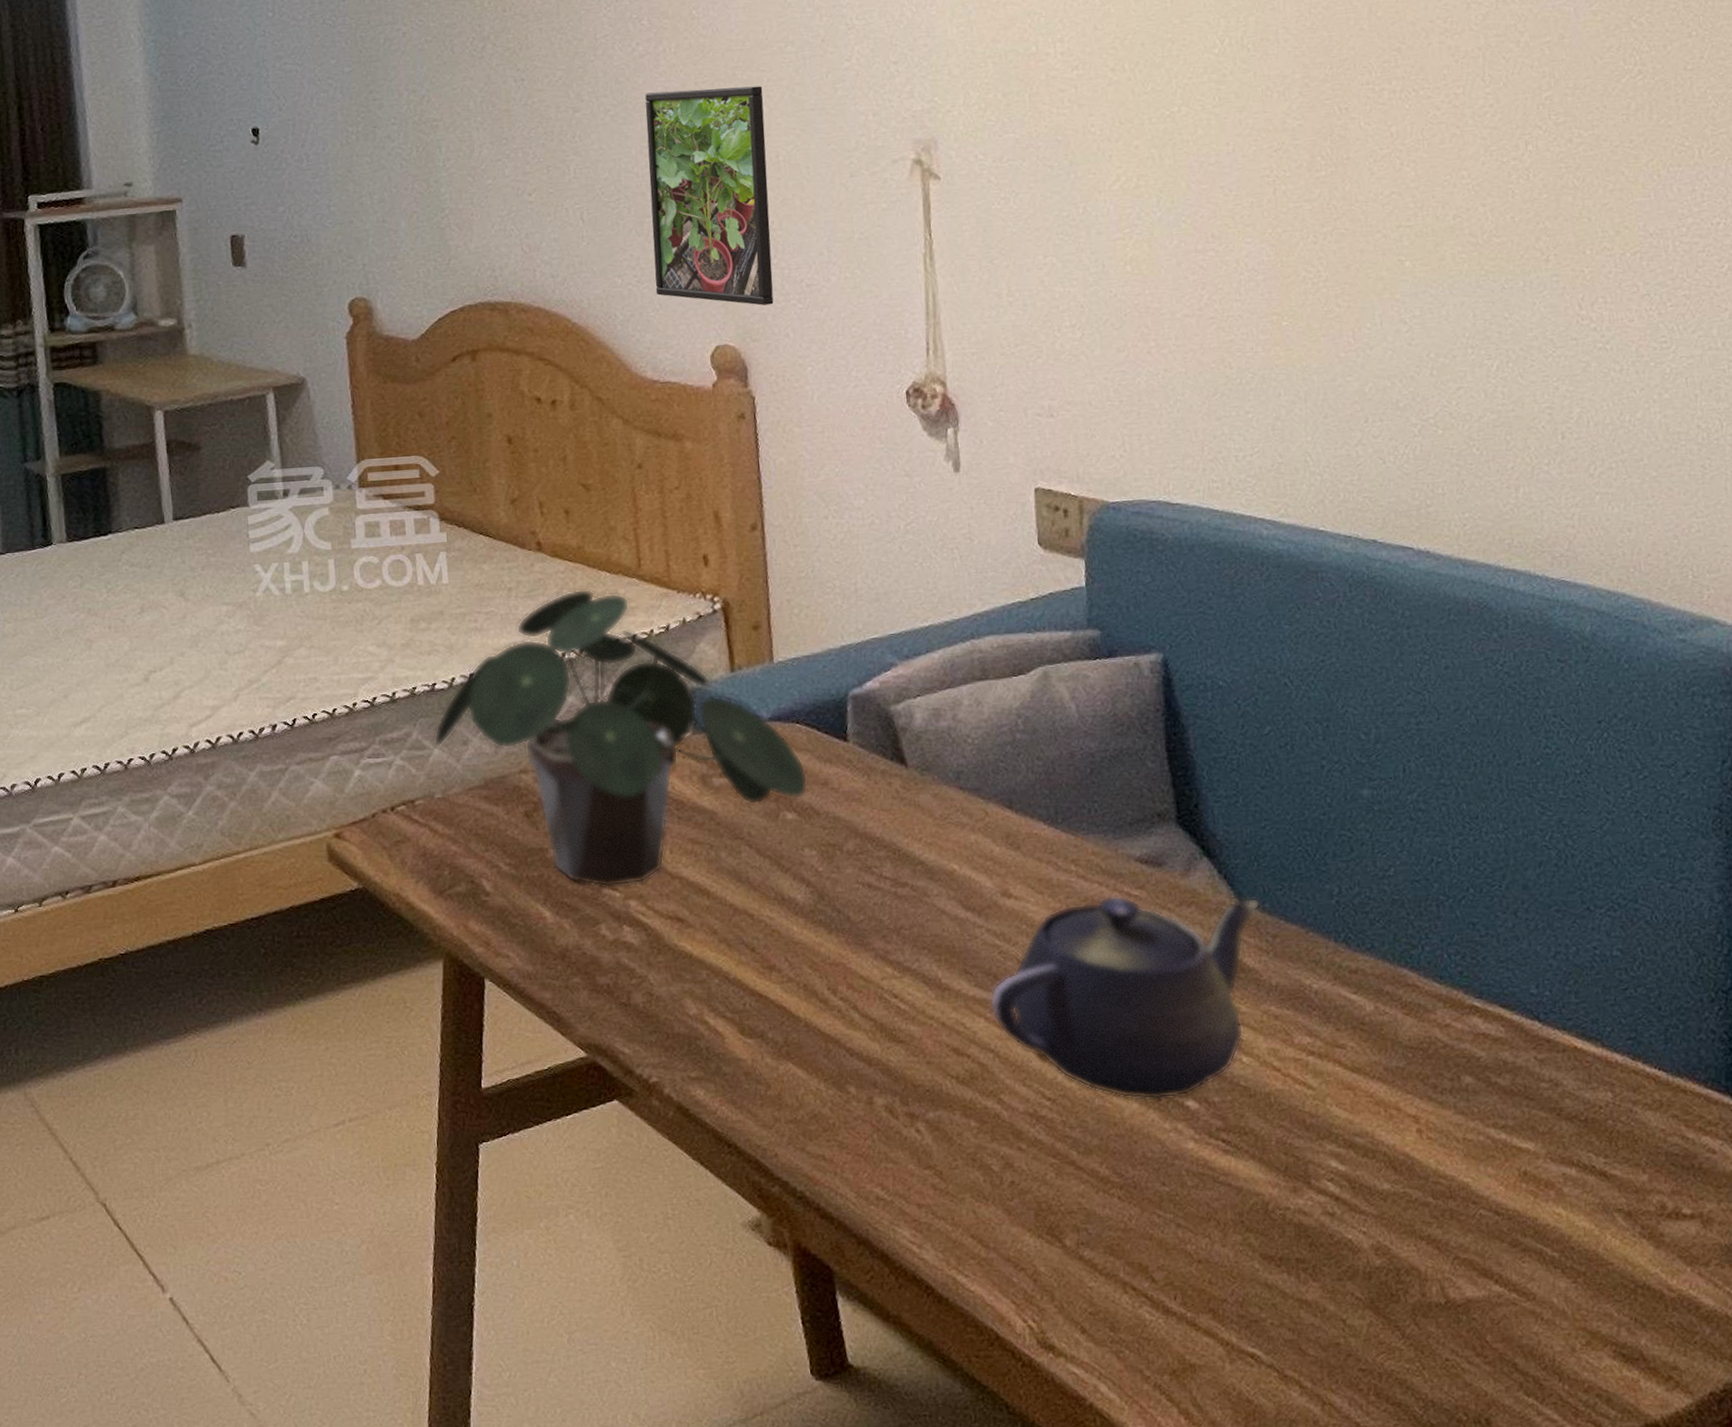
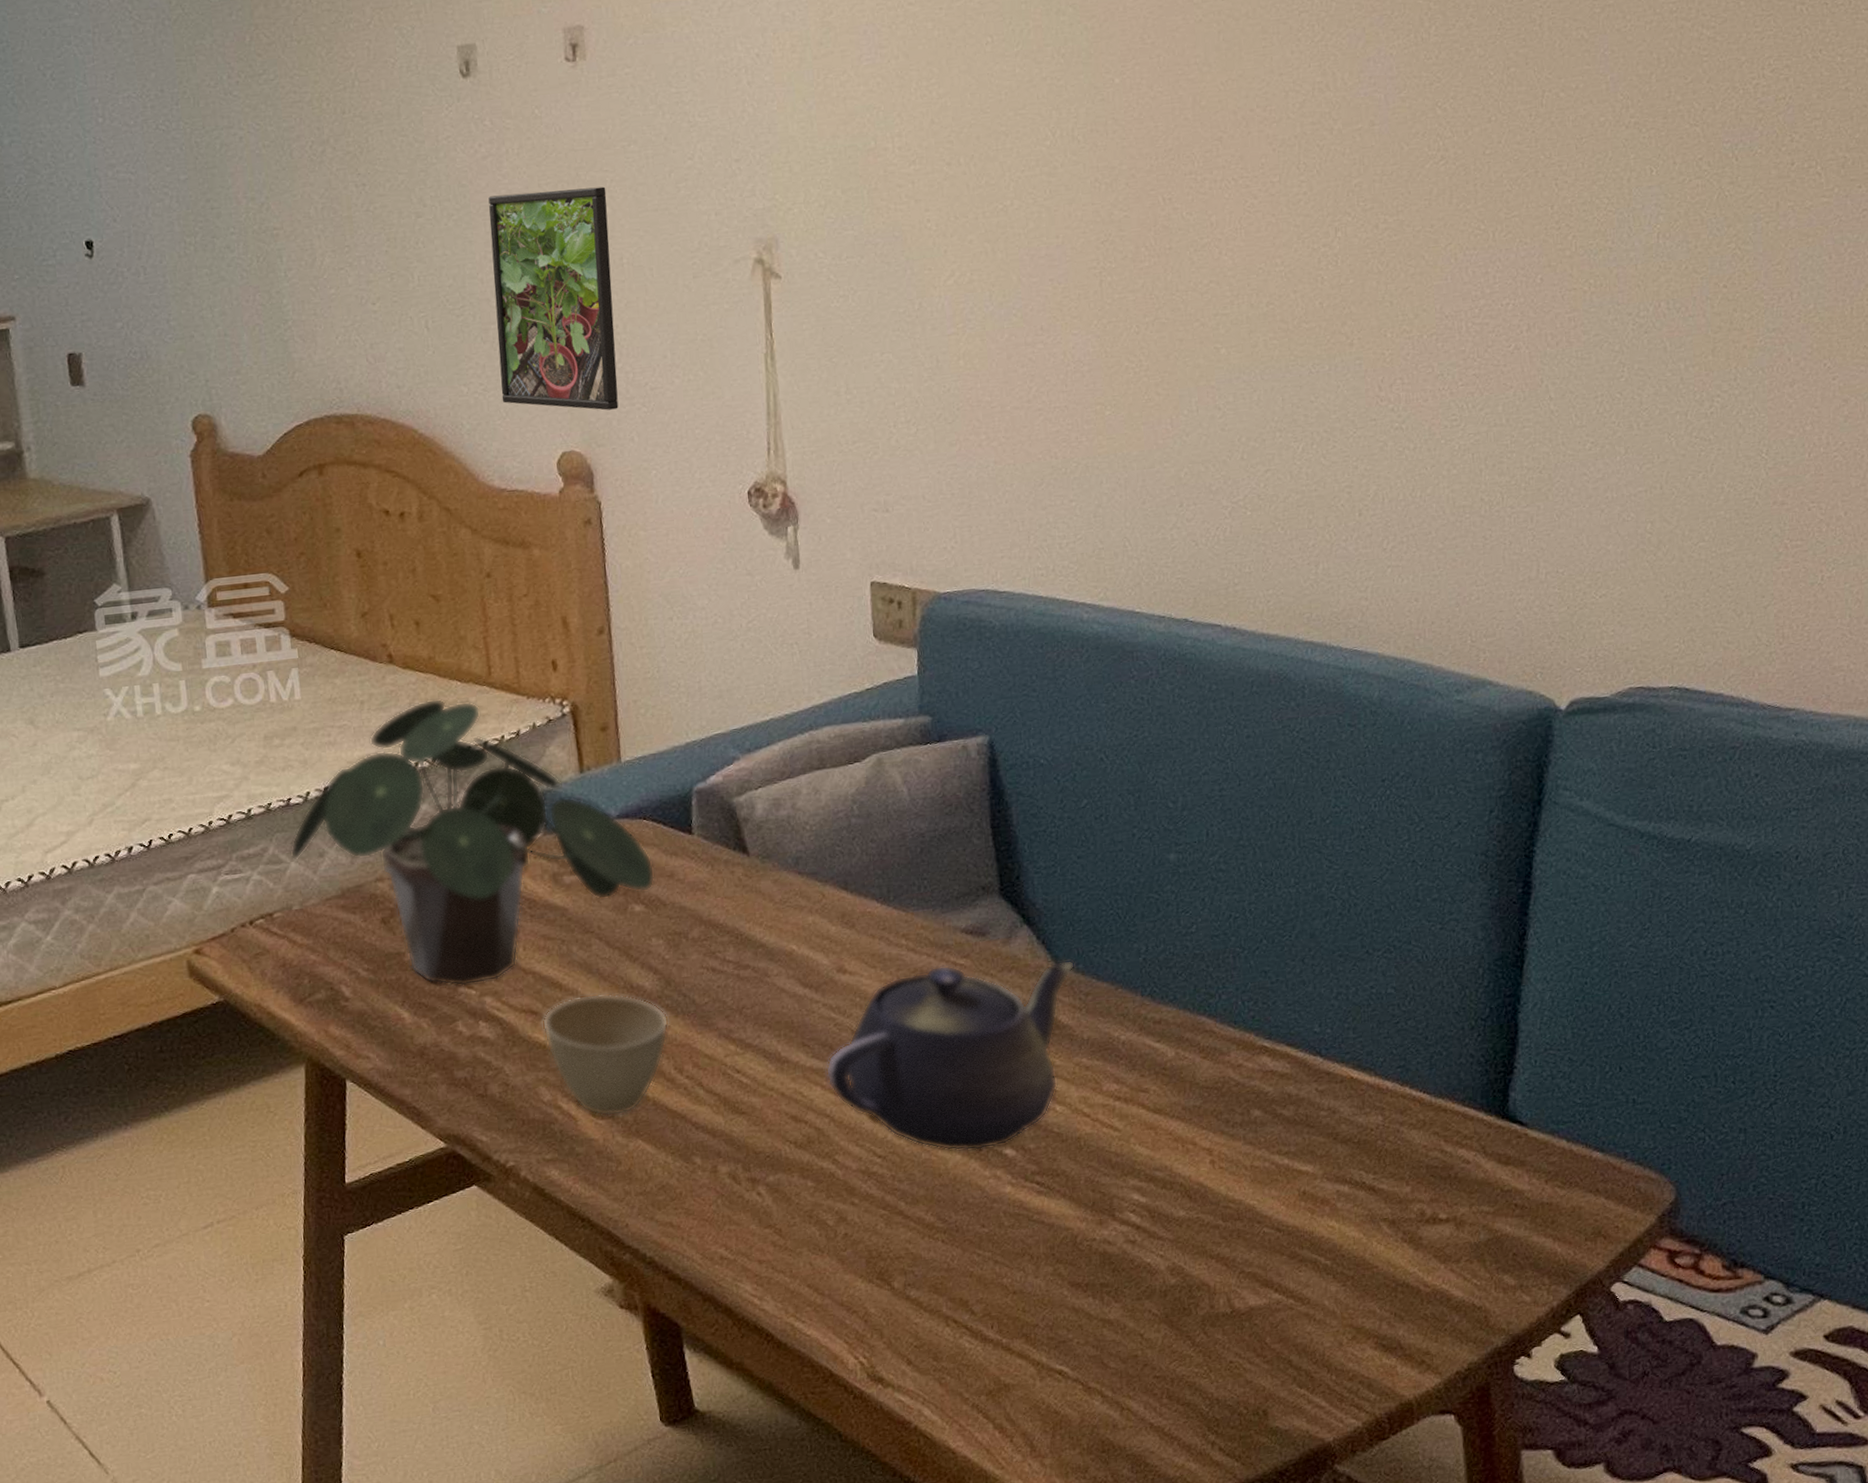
cup: none [688,903,822,1036] -> present [542,993,669,1117]

